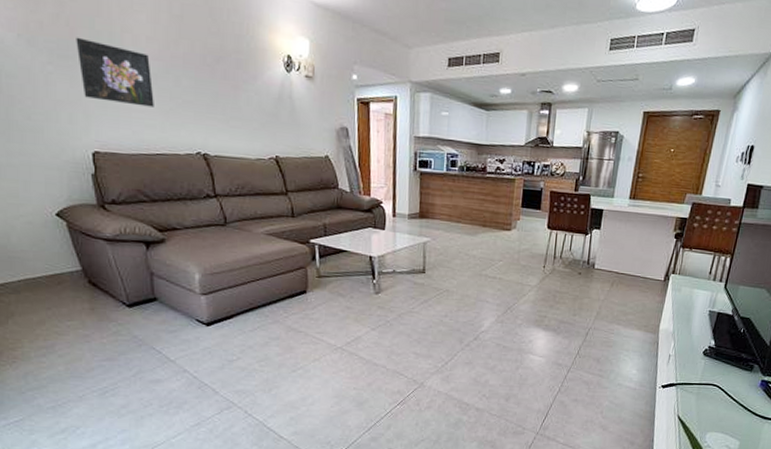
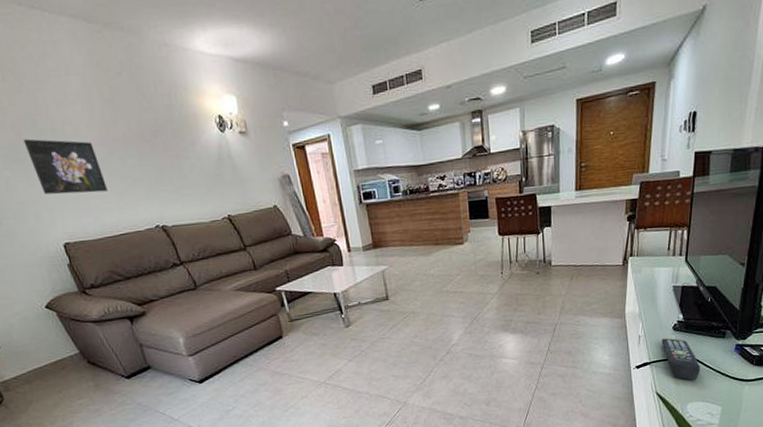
remote control: none [690,362,724,410] -> present [661,338,700,381]

